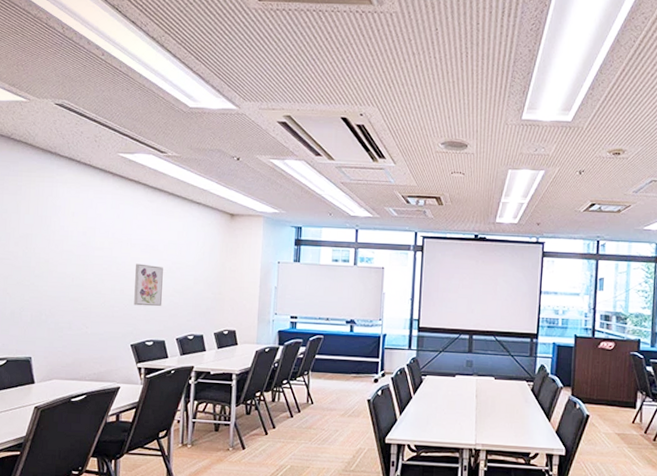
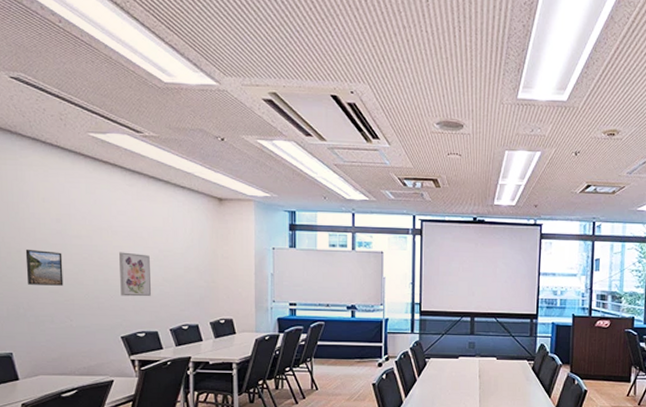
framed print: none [51,259,85,295] -> present [25,249,64,286]

